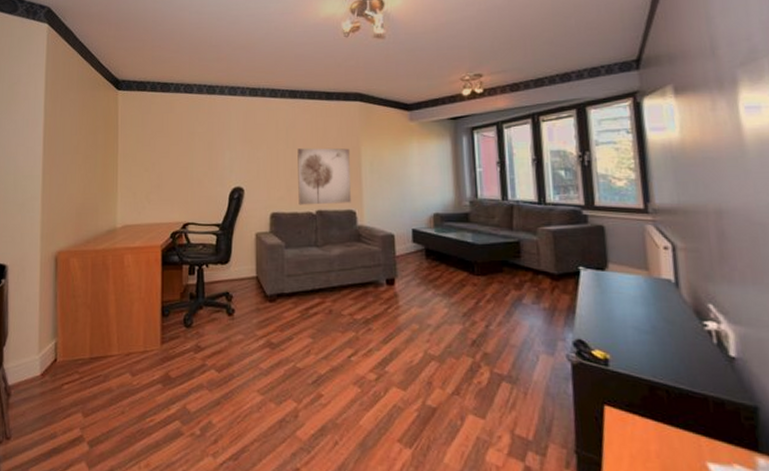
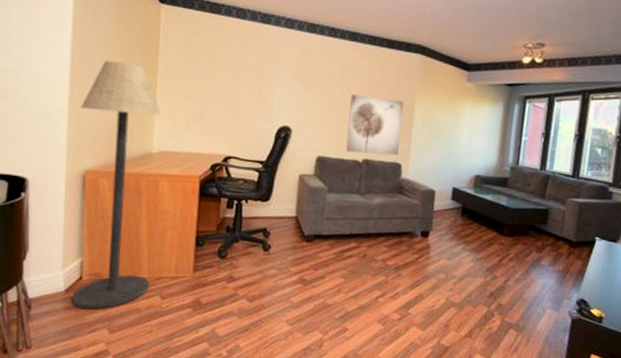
floor lamp: none [48,147,123,393] -> present [72,61,162,310]

